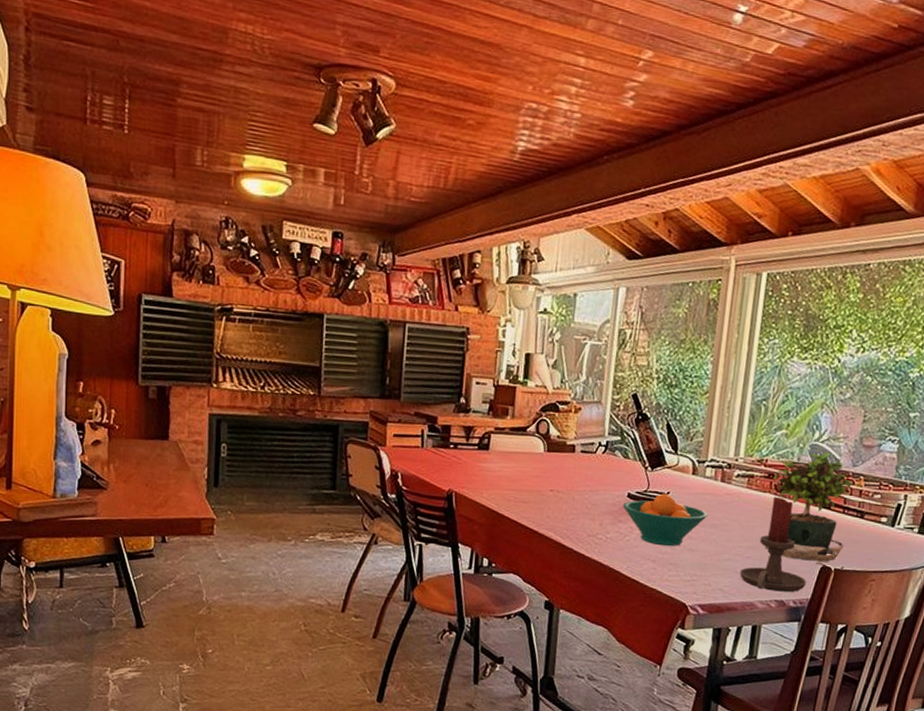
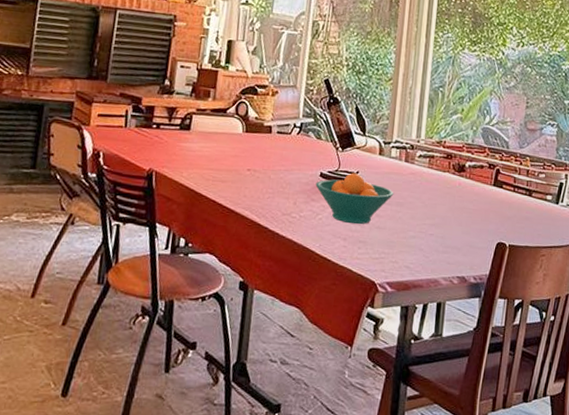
candle holder: present [740,496,807,593] -> none [424,175,485,269]
potted plant: present [763,451,854,570] -> none [444,134,522,246]

